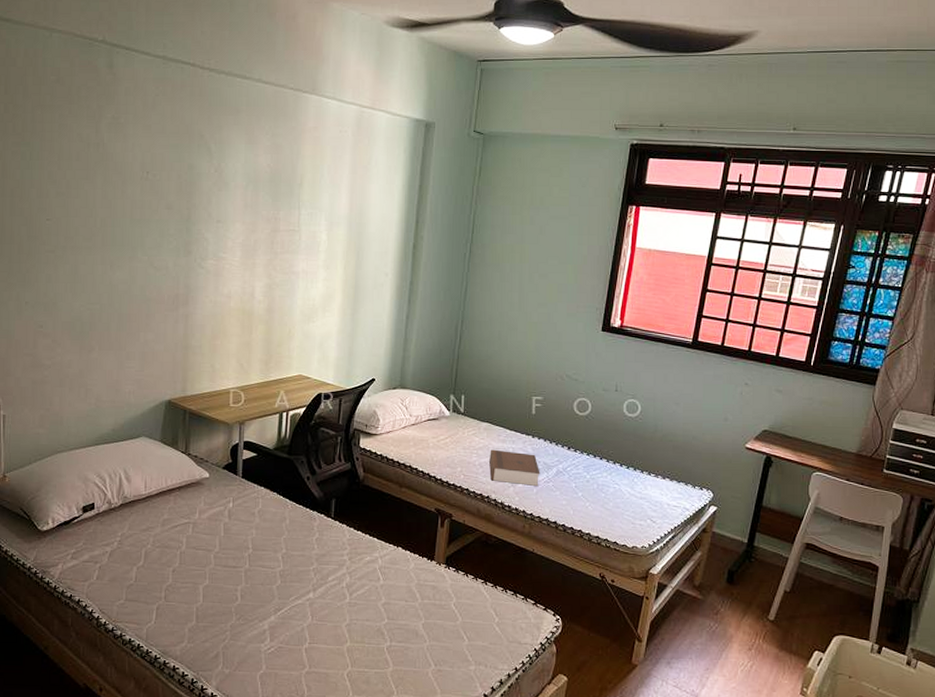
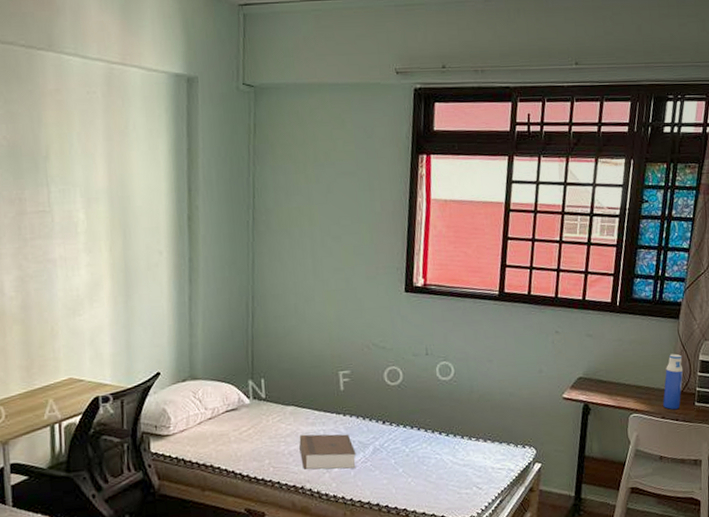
water bottle: none [849,418,875,474] -> present [663,353,683,410]

